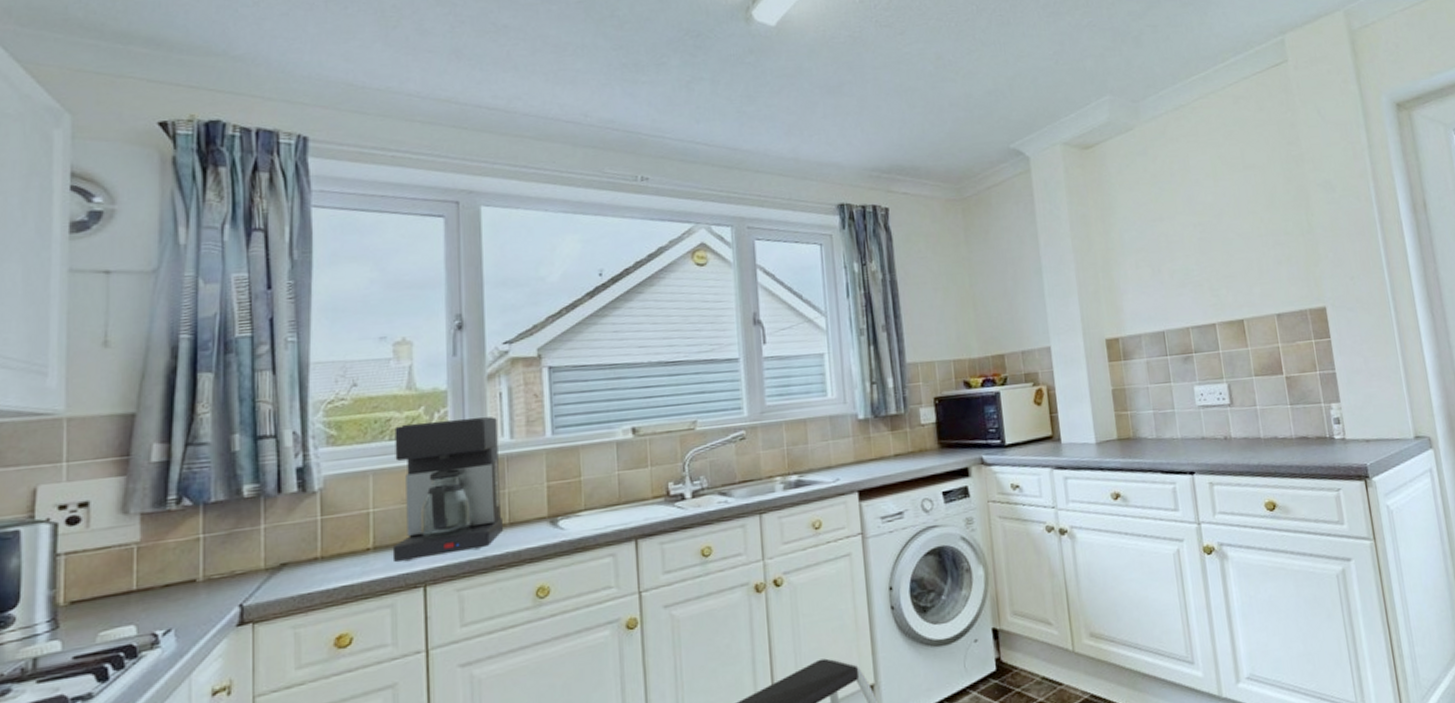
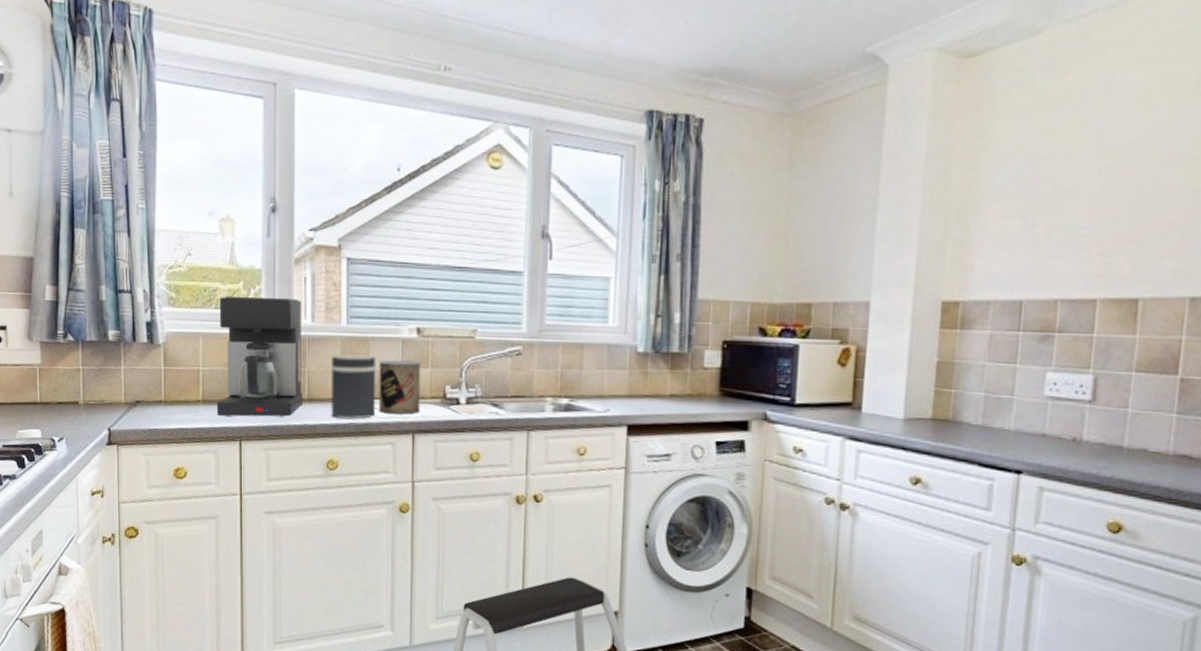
cylinder: none [536,464,592,538] -> present [330,354,377,419]
tin can: none [592,462,642,524] -> present [379,360,421,415]

